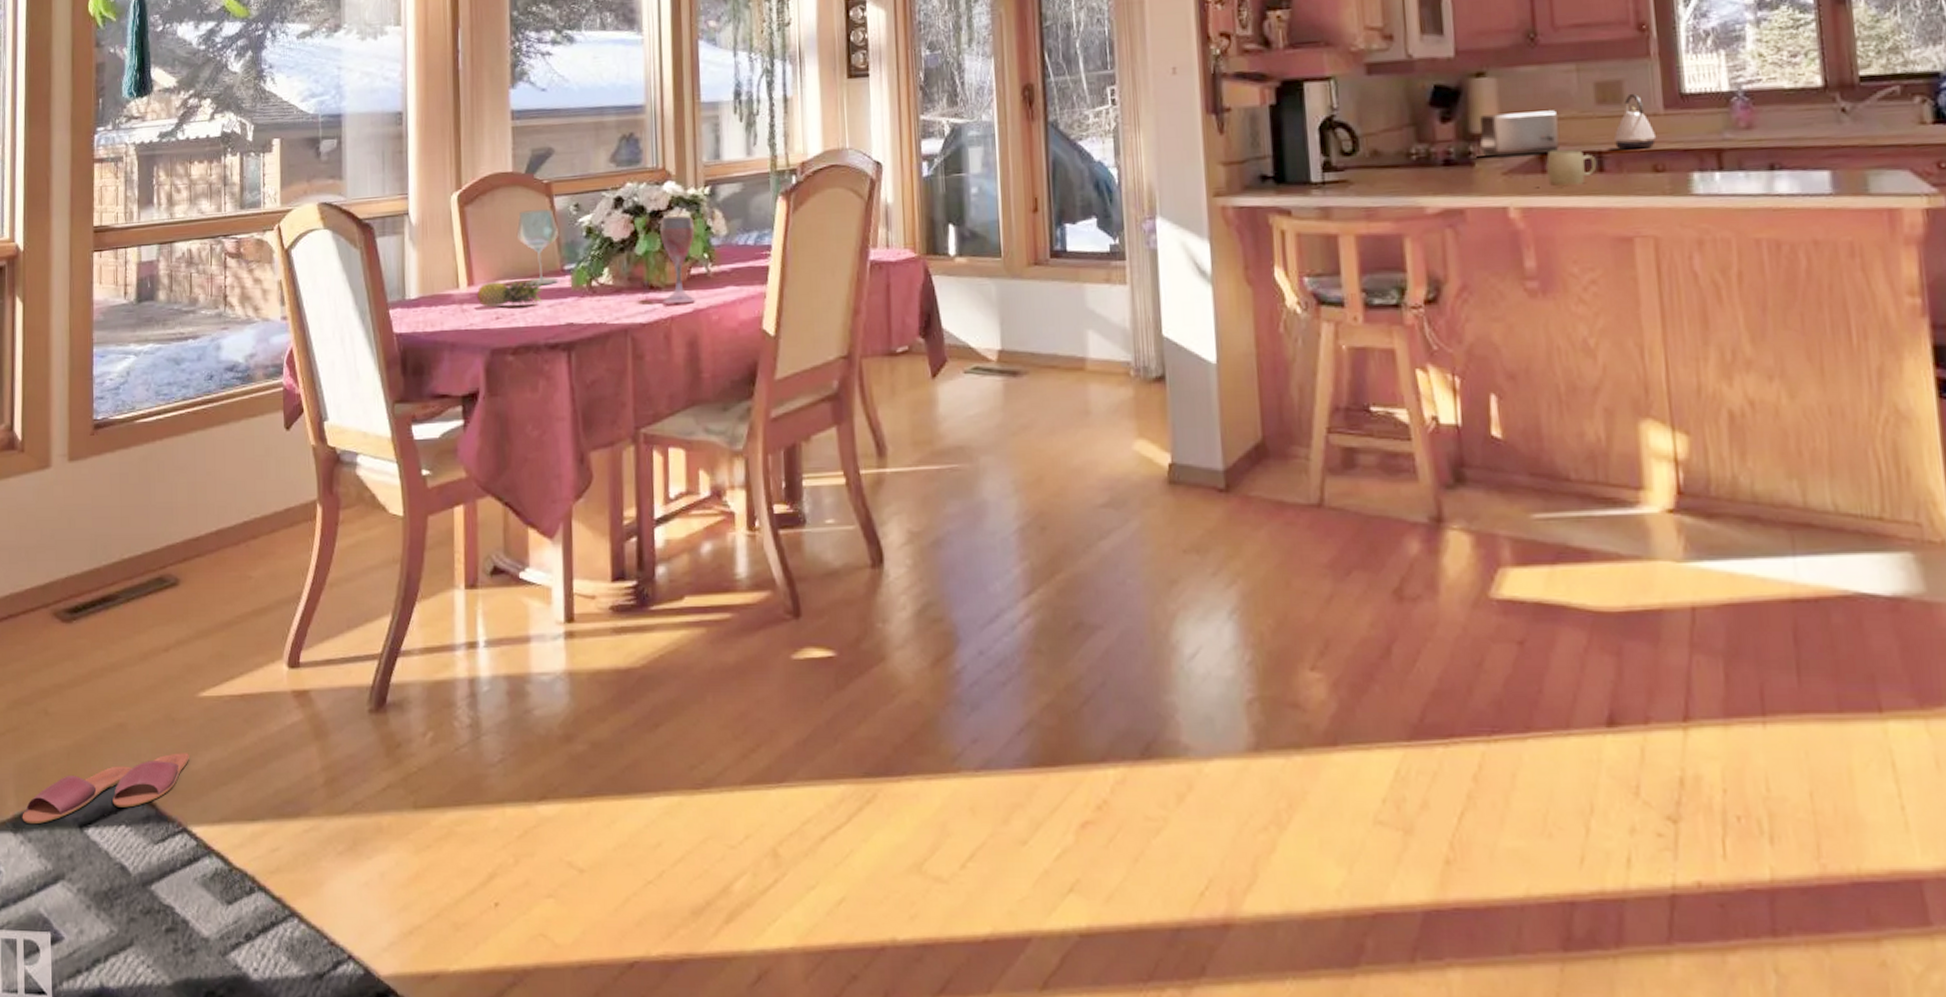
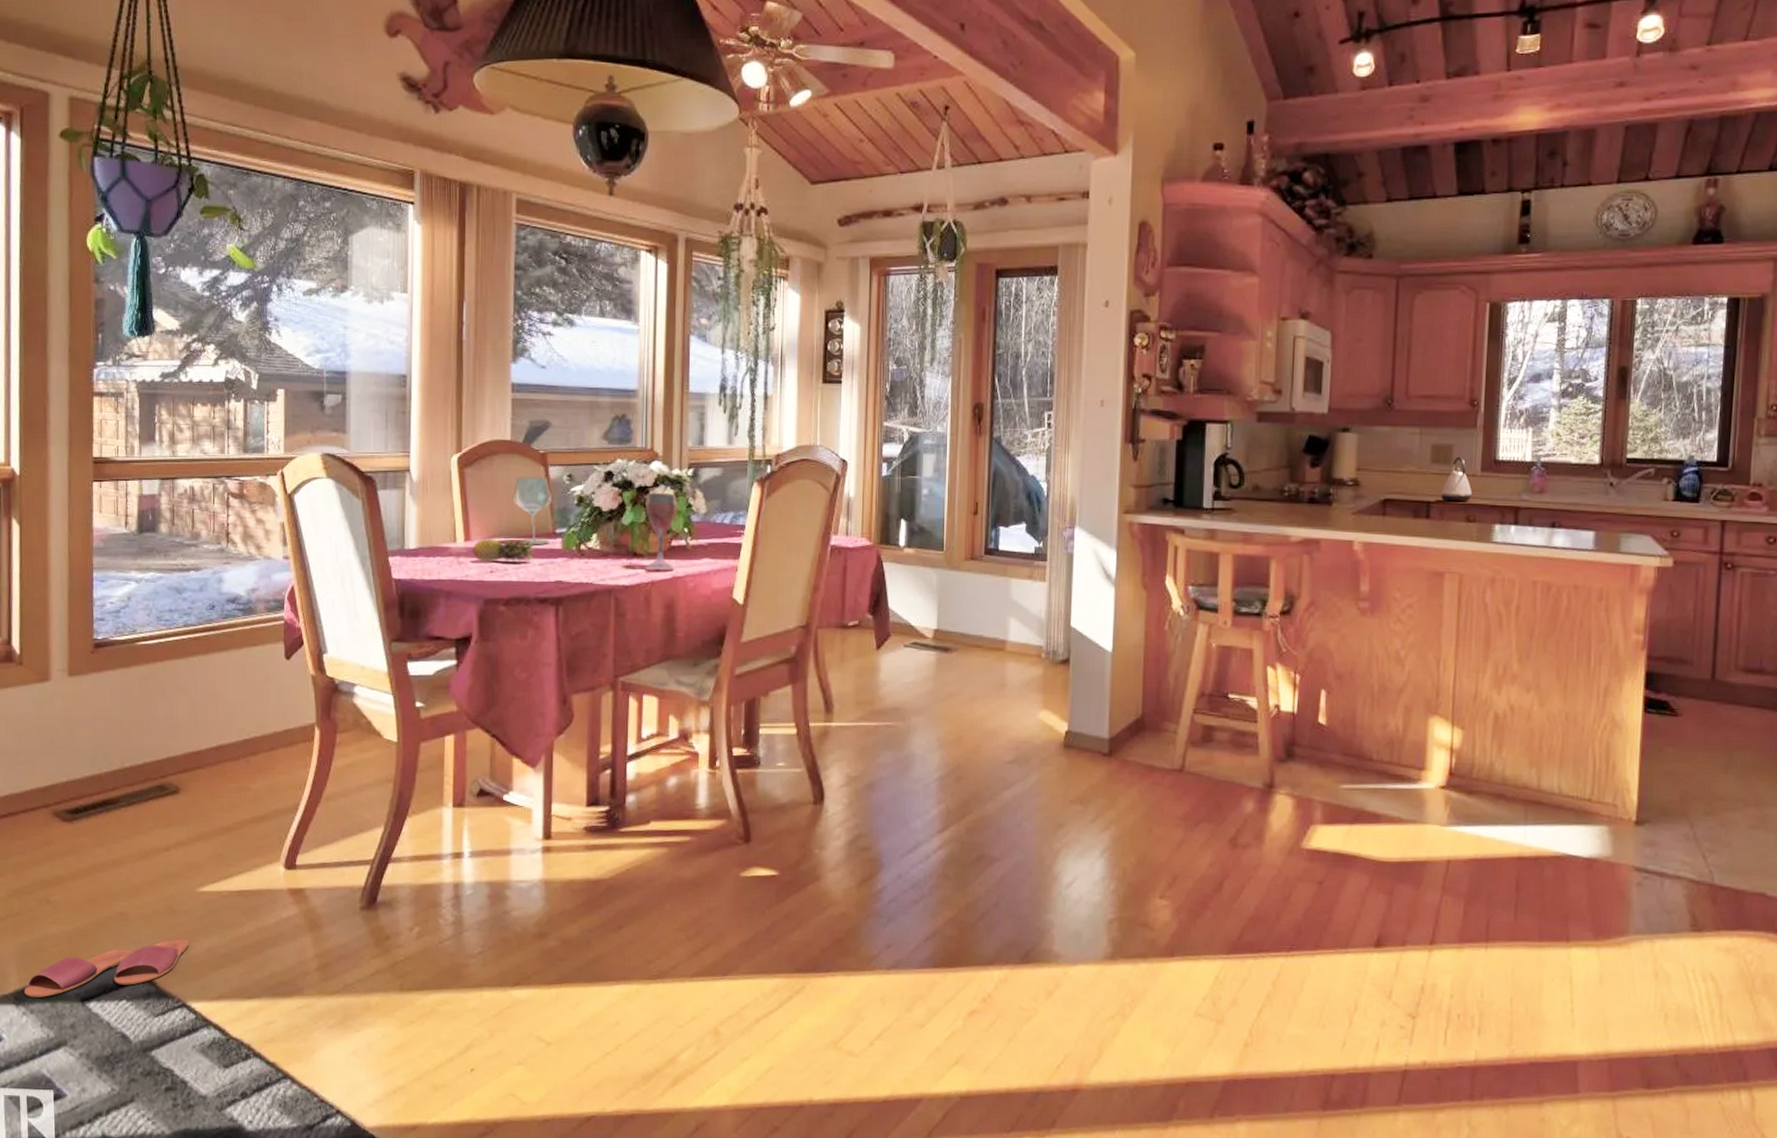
toaster: present [1479,110,1560,157] -> none [1339,464,1401,501]
mug: present [1545,150,1597,188] -> none [1386,498,1425,529]

